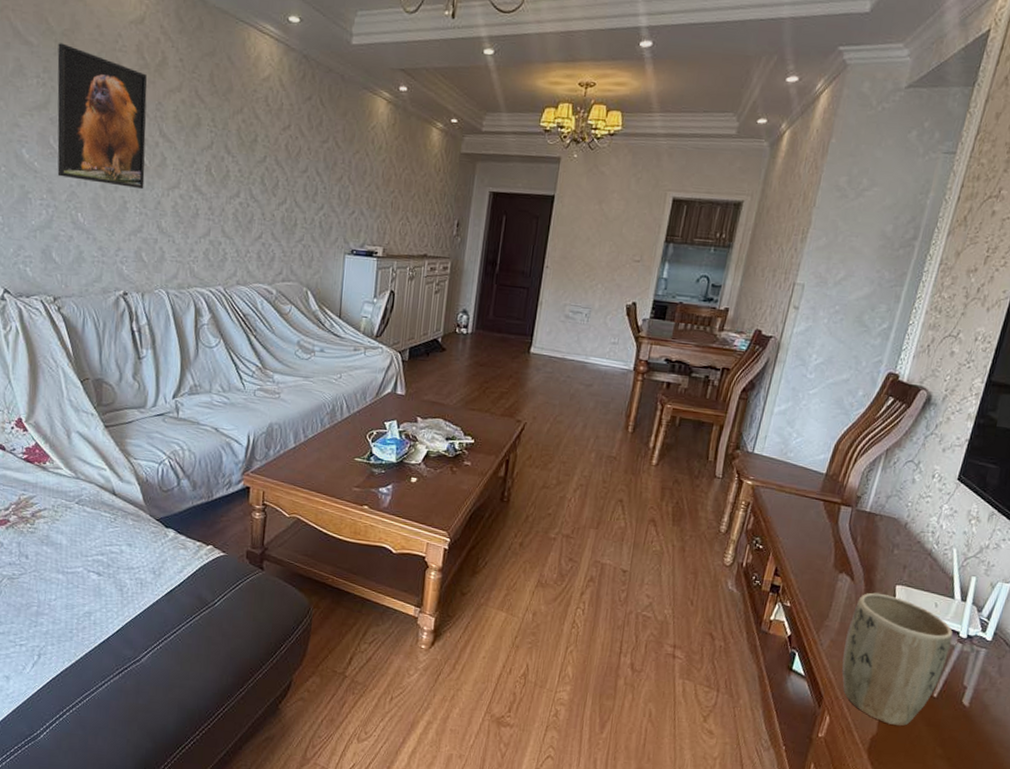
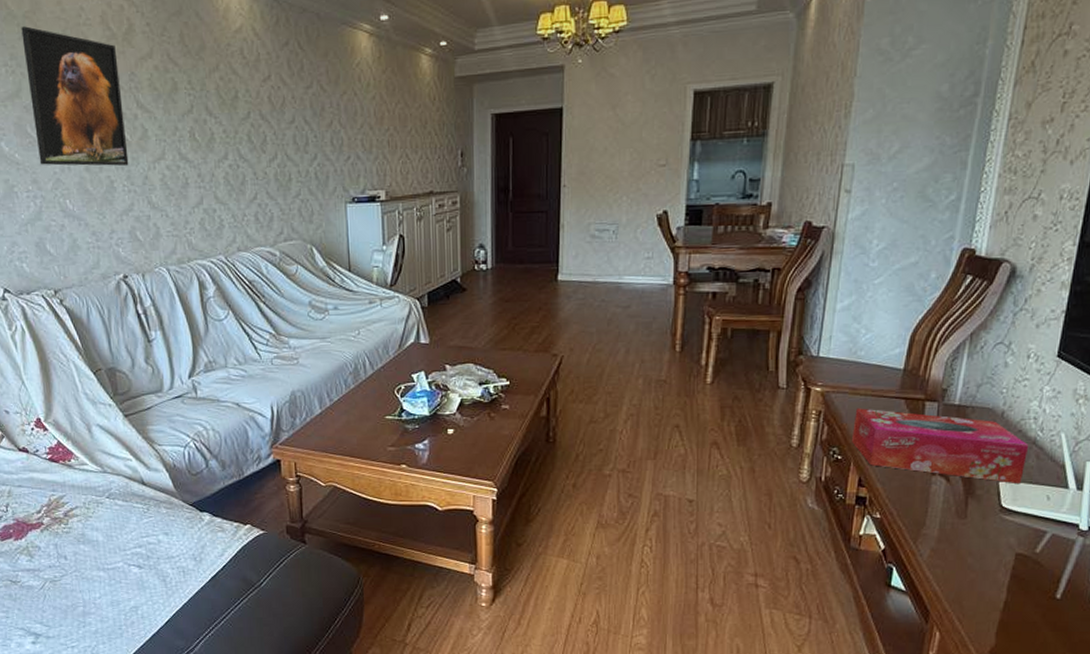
tissue box: none [773,504,925,590] -> present [852,408,1029,485]
plant pot: present [842,592,953,726] -> none [947,492,1072,635]

